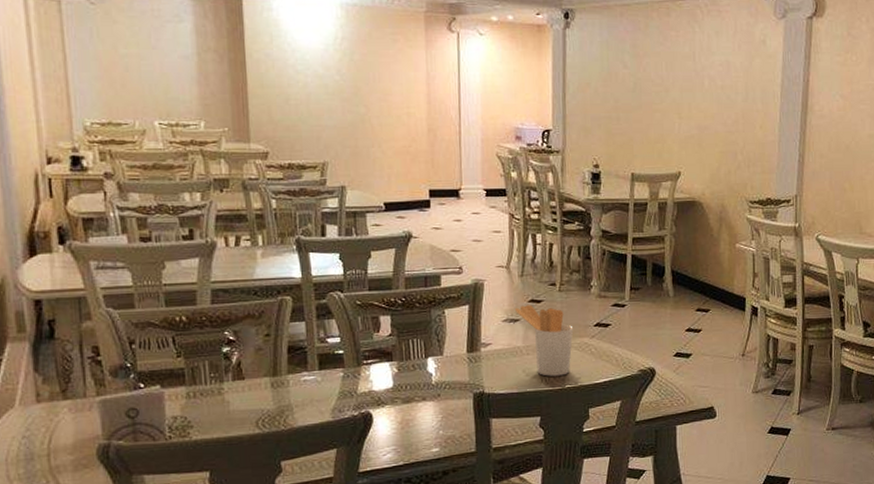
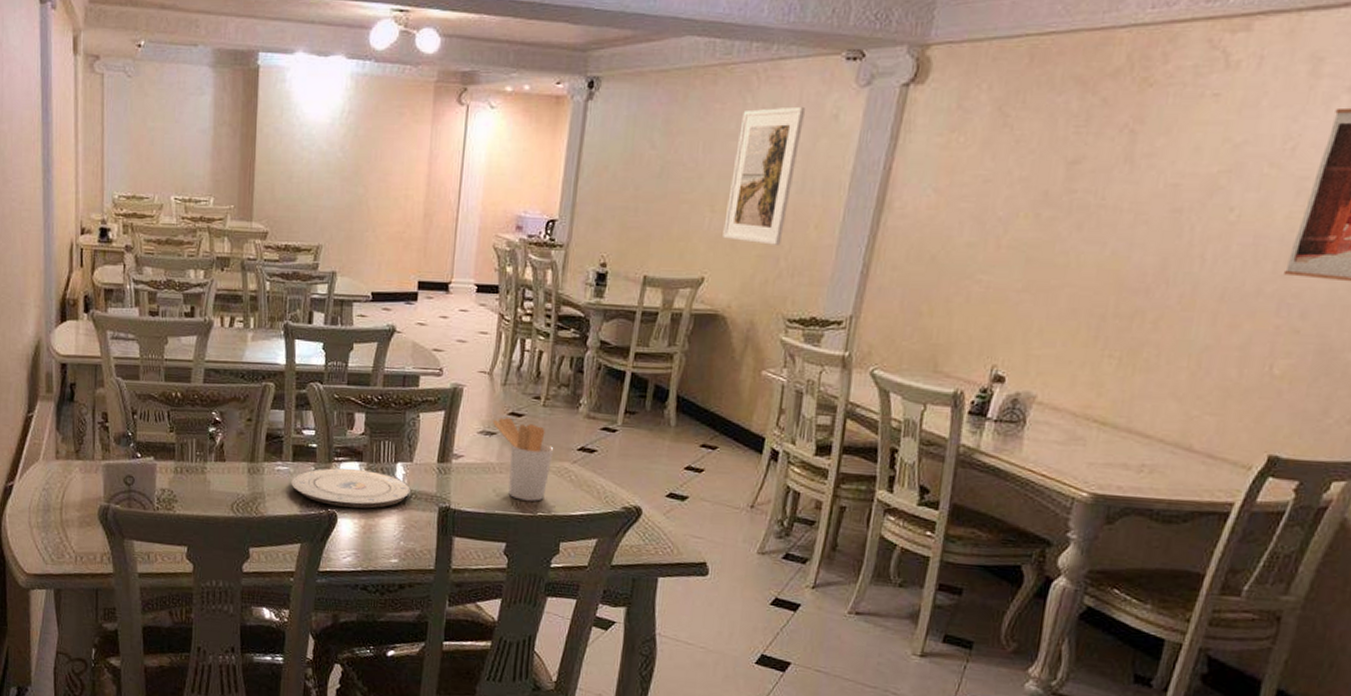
plate: none [320,368,444,407] -> present [291,468,411,509]
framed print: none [690,34,740,143] -> present [723,106,805,245]

